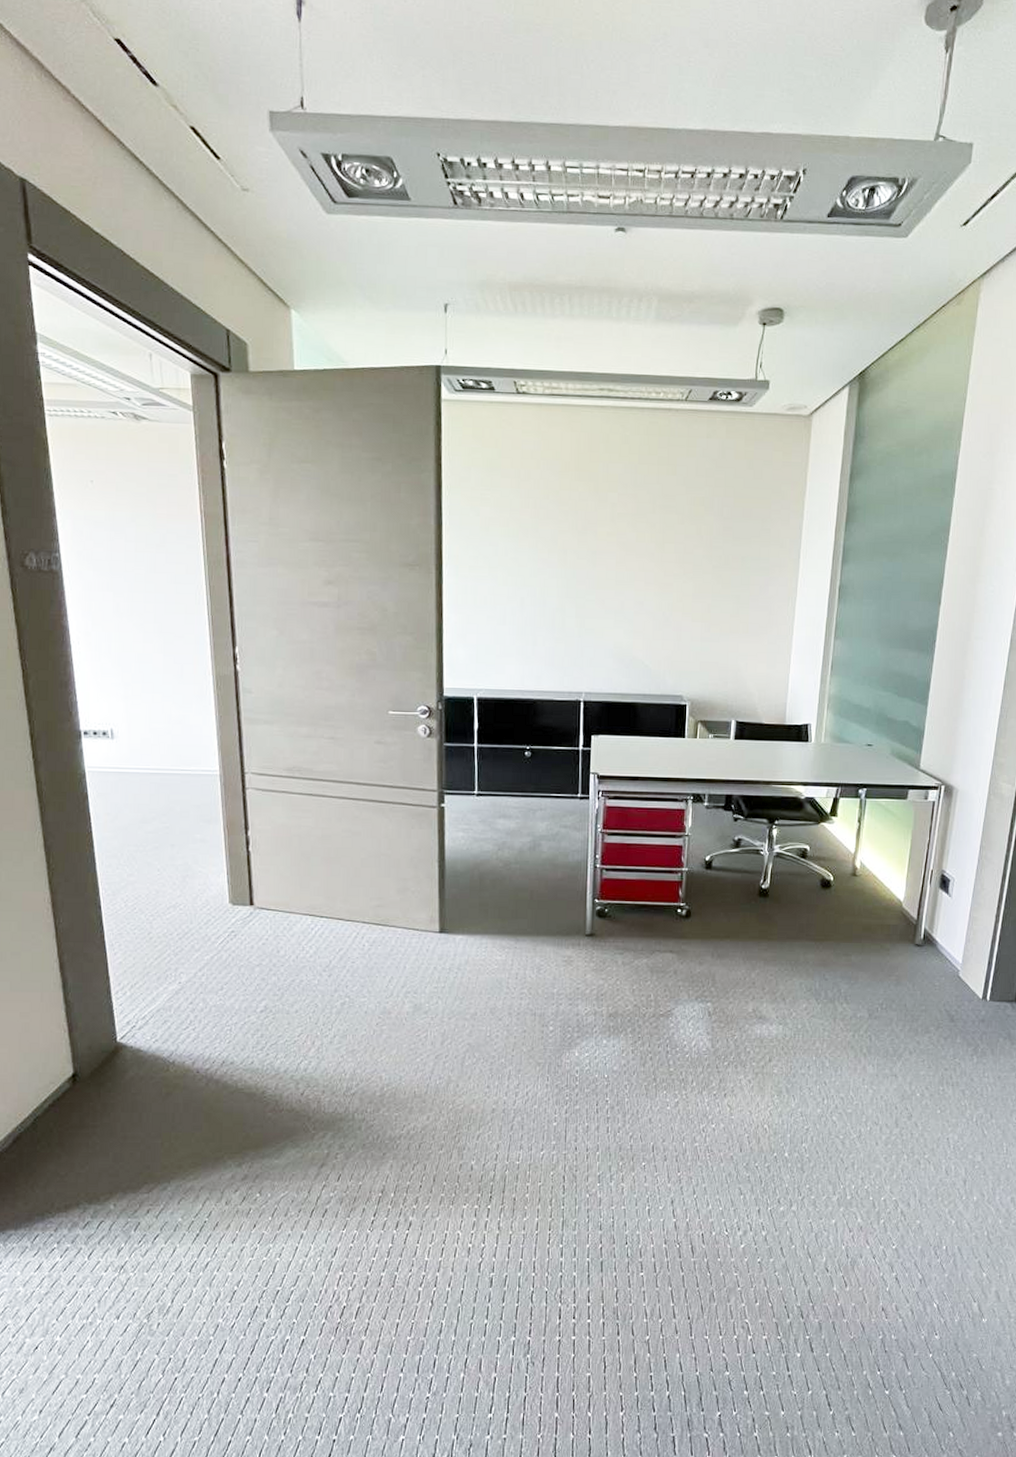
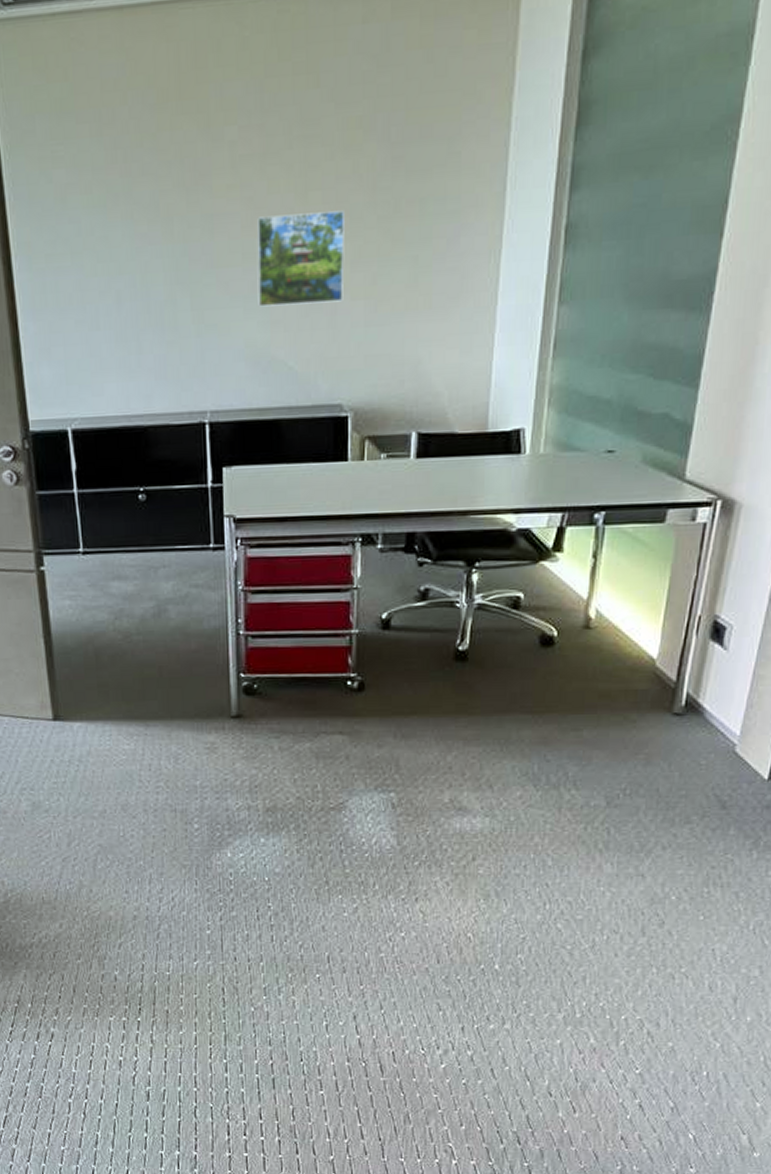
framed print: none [625,557,690,622] -> present [257,210,345,307]

